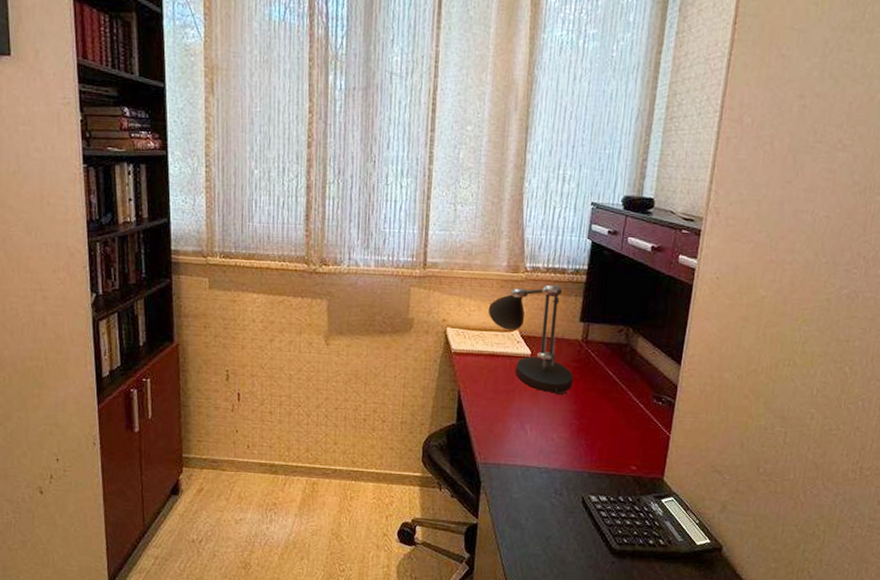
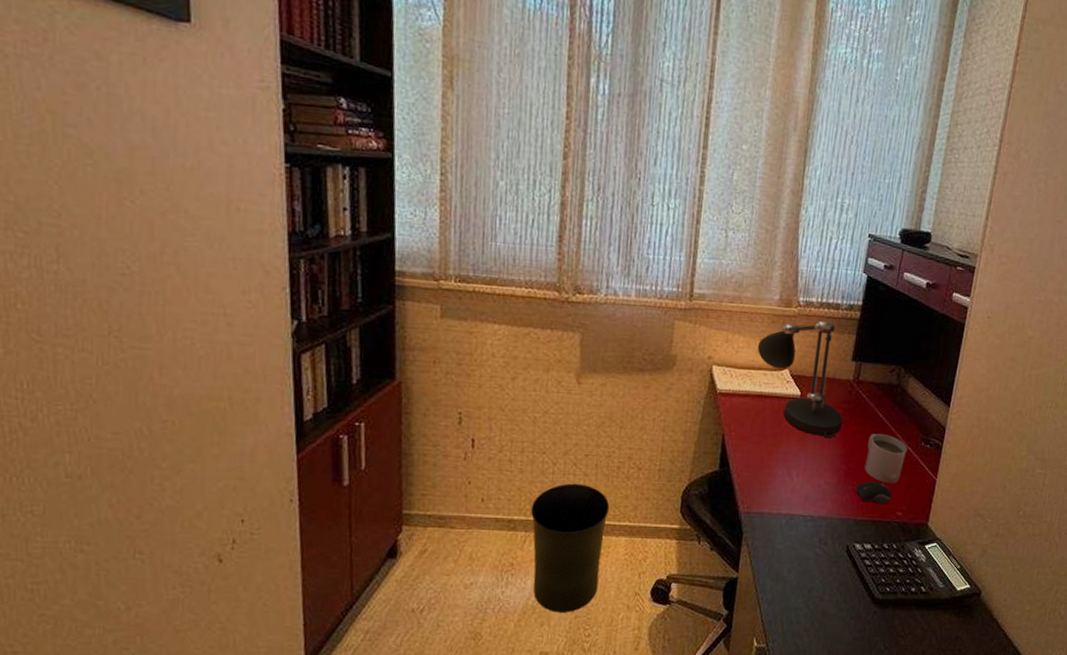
waste bin: none [290,433,358,549] -> present [531,483,610,612]
computer mouse: none [588,436,626,459] -> present [855,481,892,505]
mug: none [596,391,640,439] -> present [864,434,908,484]

